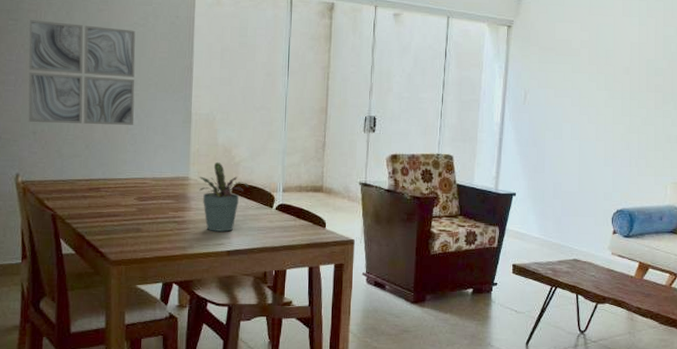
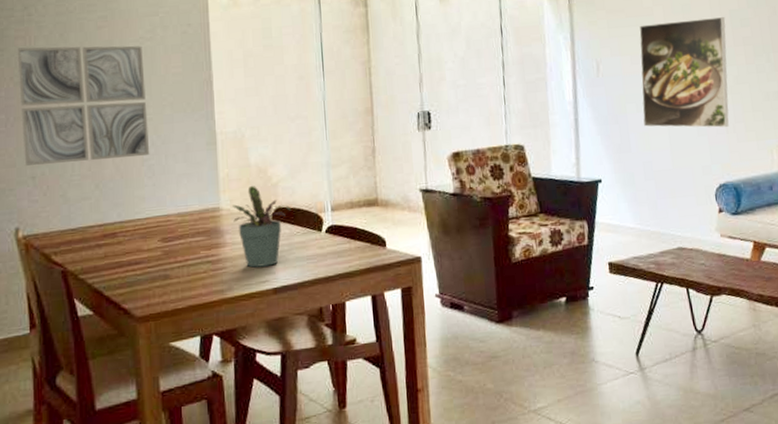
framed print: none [559,63,642,161] -> present [639,16,729,128]

